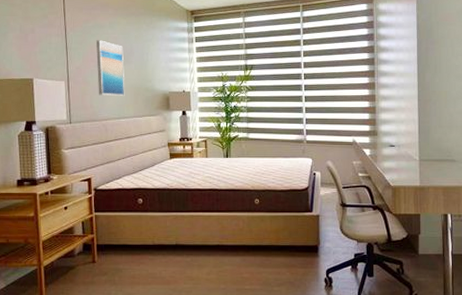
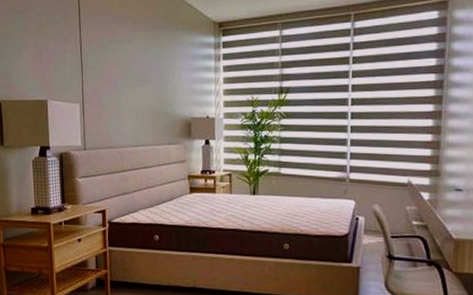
wall art: present [96,40,125,96] -> none [113,58,143,121]

